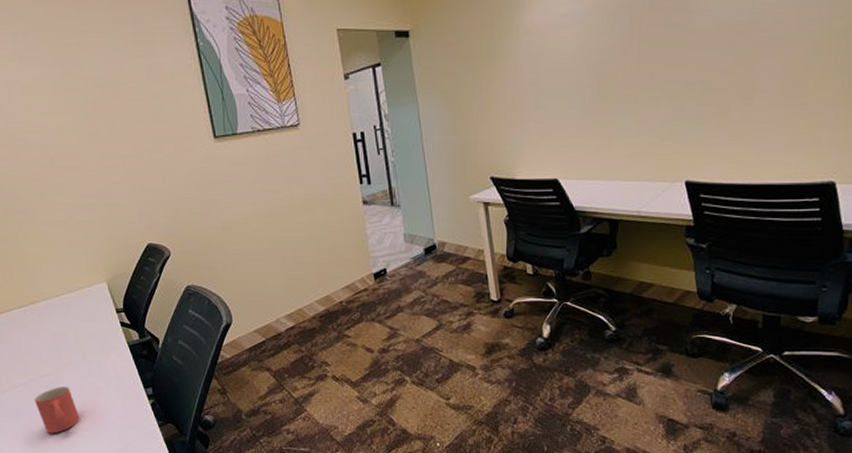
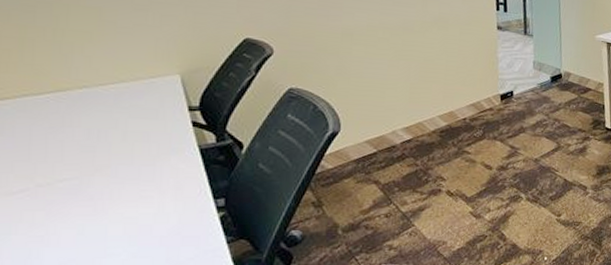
mug: present [33,387,80,434] -> none [39,194,112,253]

